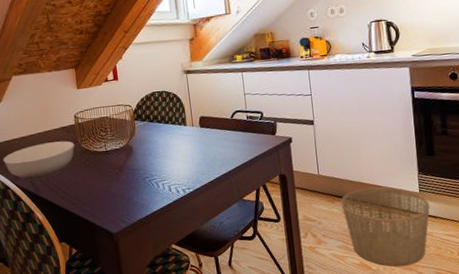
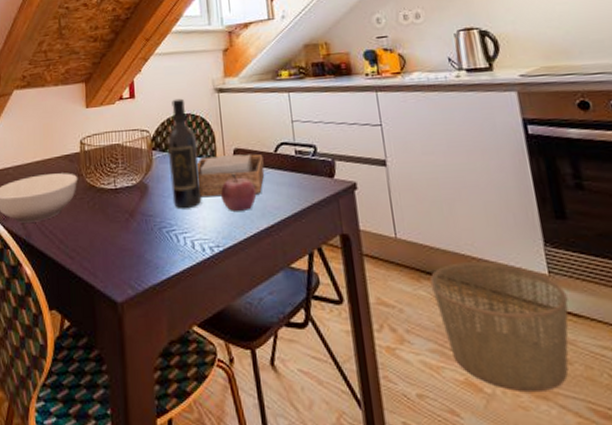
wine bottle: none [147,79,176,163] -> present [168,98,202,208]
napkin holder: none [171,120,224,154] -> present [197,153,265,197]
fruit: none [190,135,218,163] -> present [220,173,257,211]

